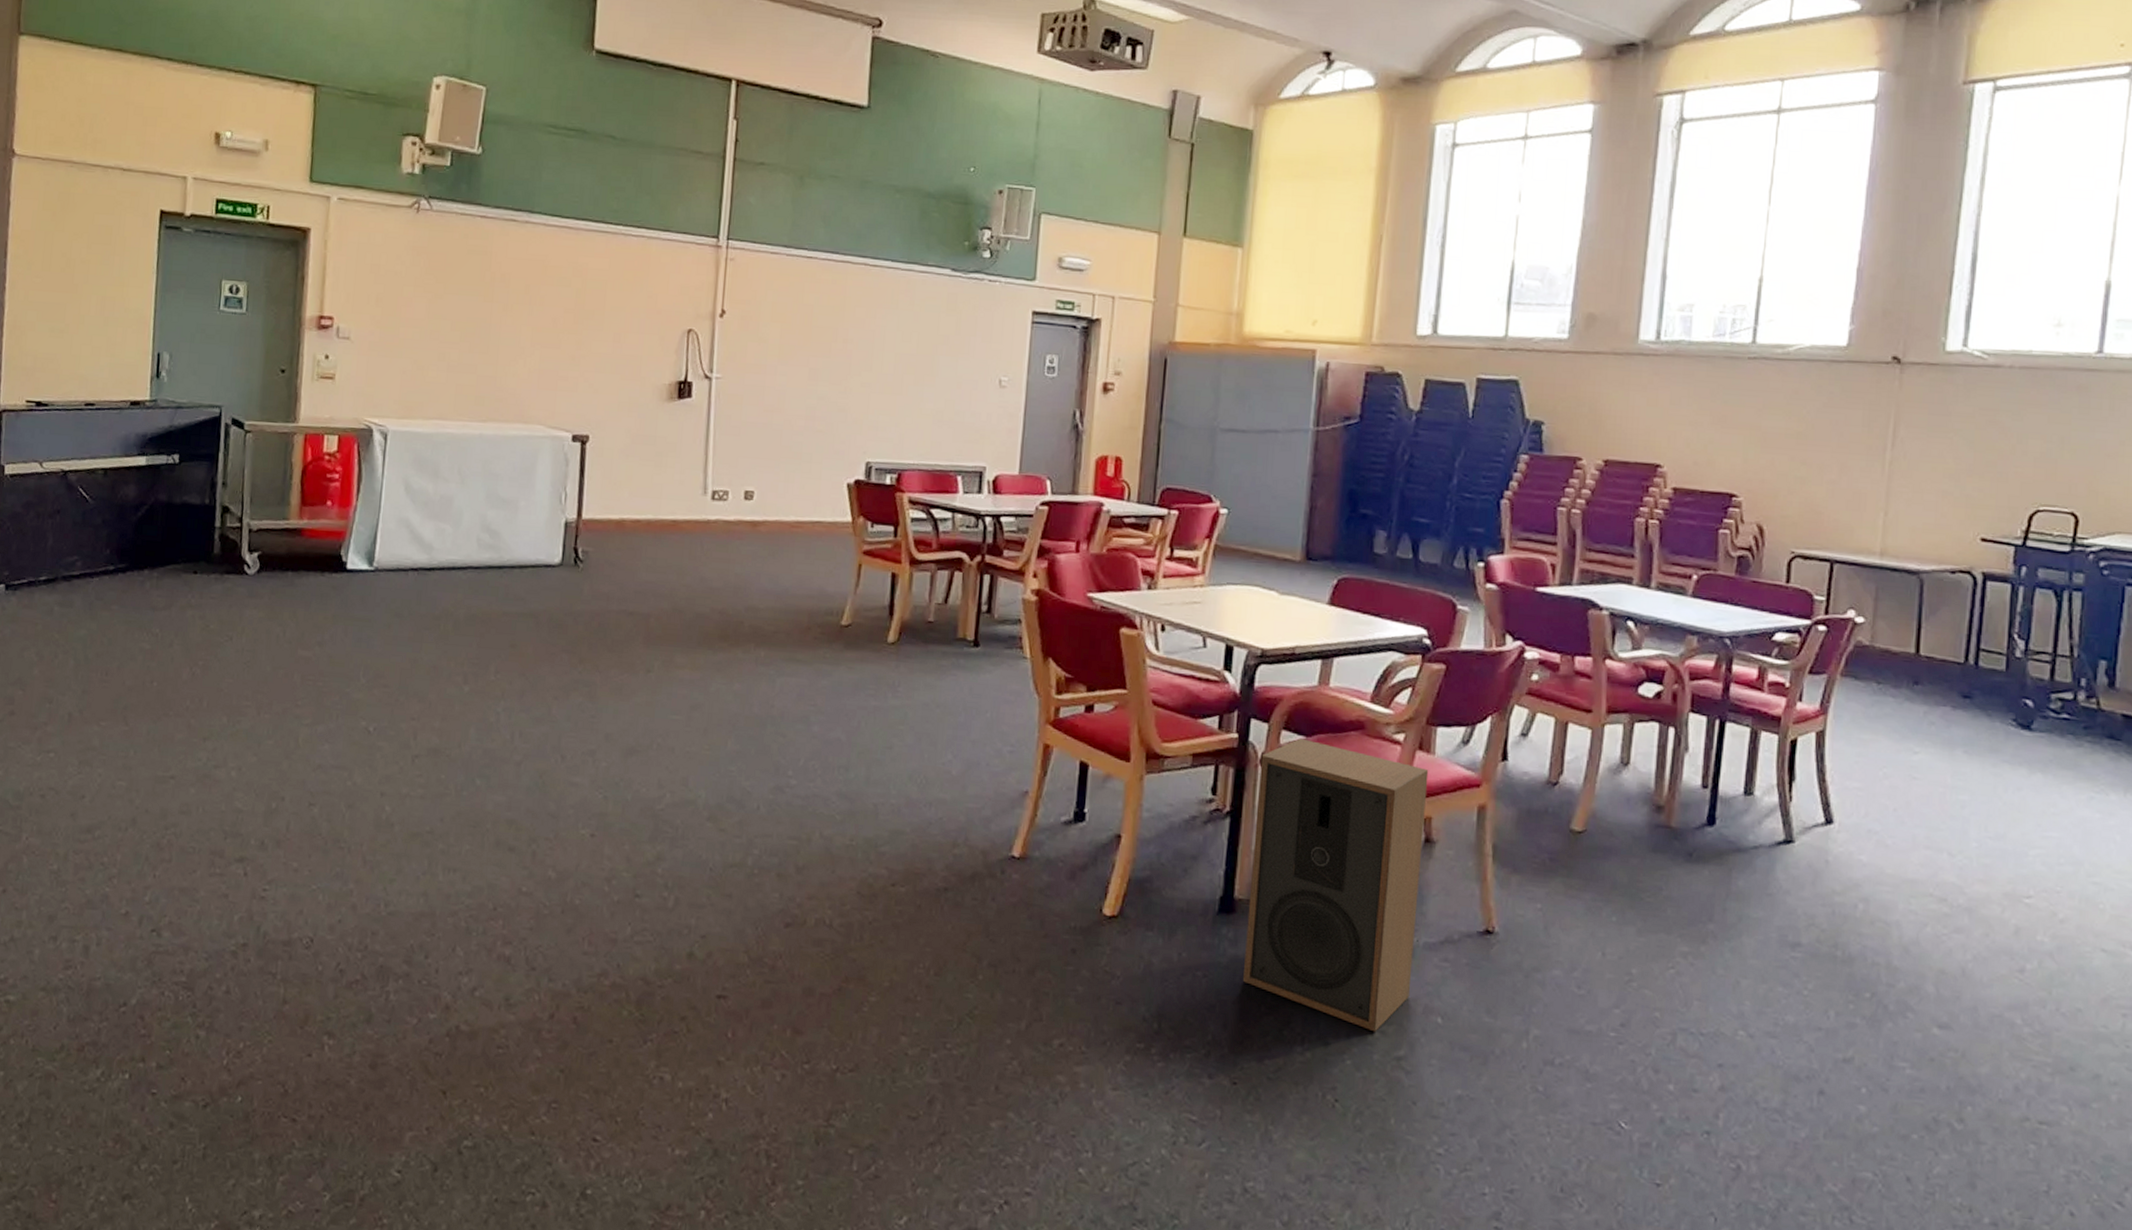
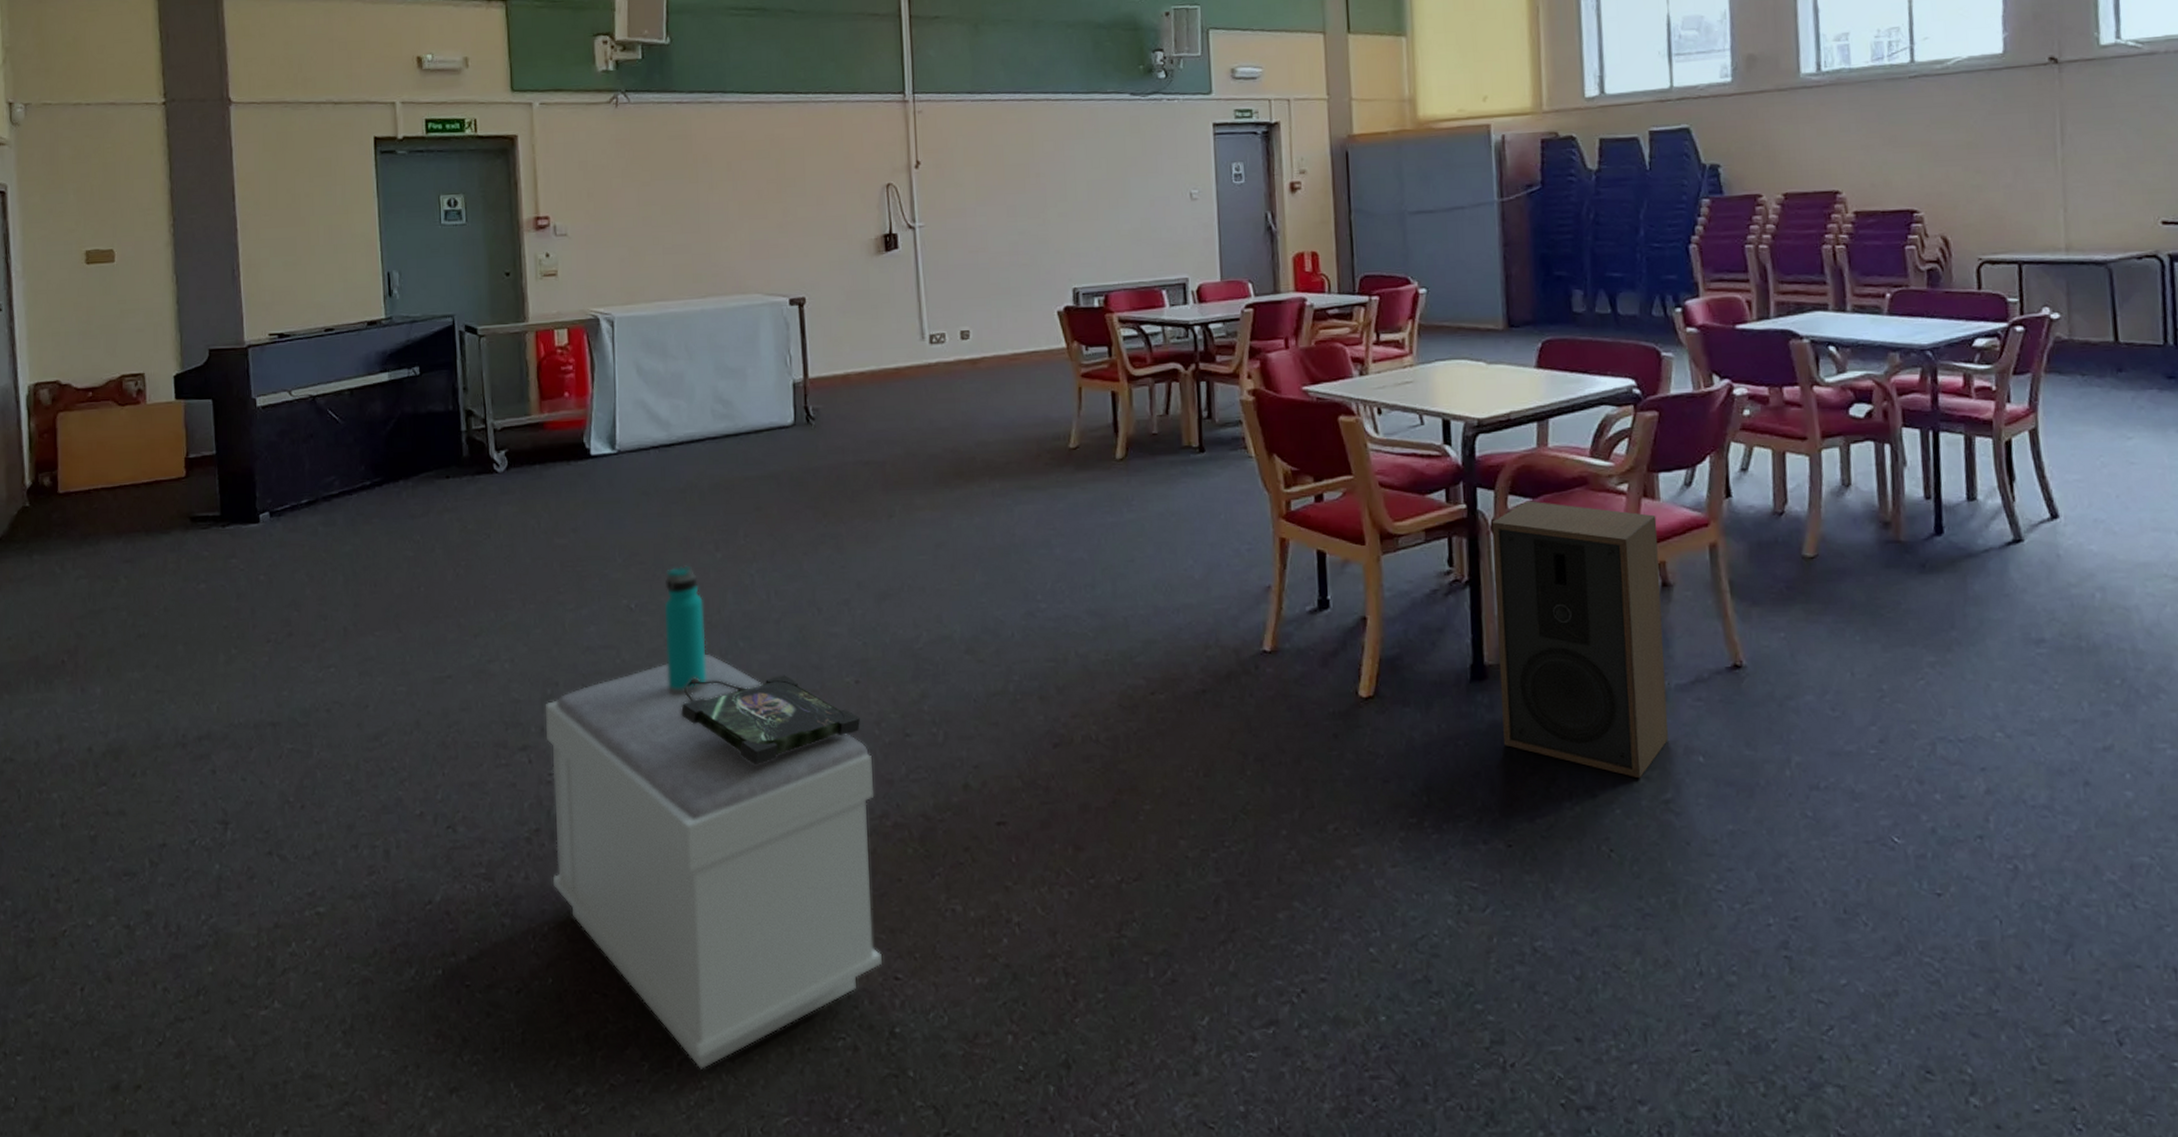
bench: none [253,787,598,1207] -> present [545,653,882,1069]
water bottle: none [397,694,445,826] -> present [665,565,707,694]
photo frame: none [406,809,591,907] -> present [680,675,860,766]

